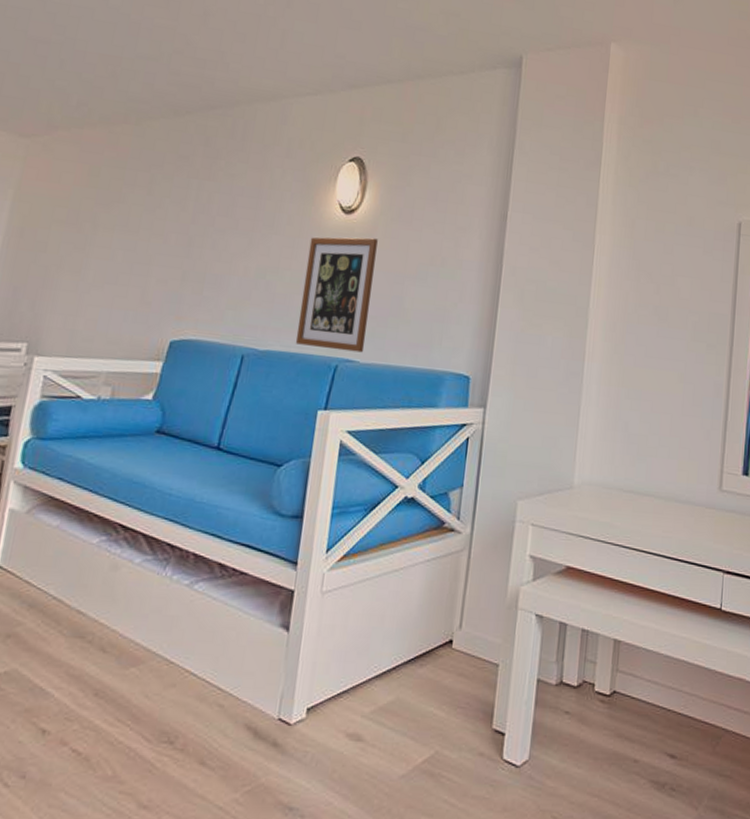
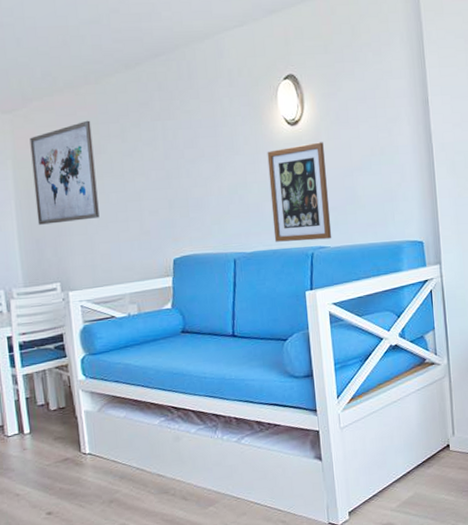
wall art: none [22,162,118,276] -> present [29,120,100,225]

